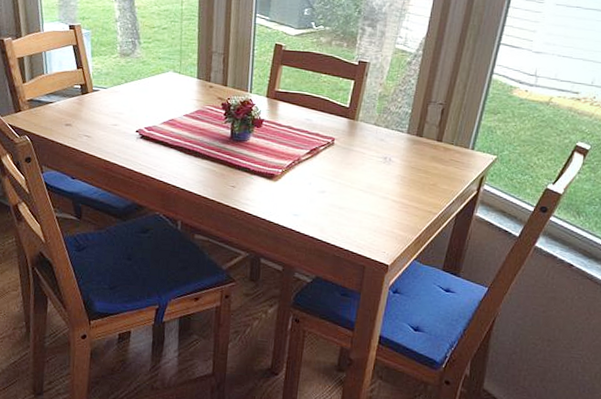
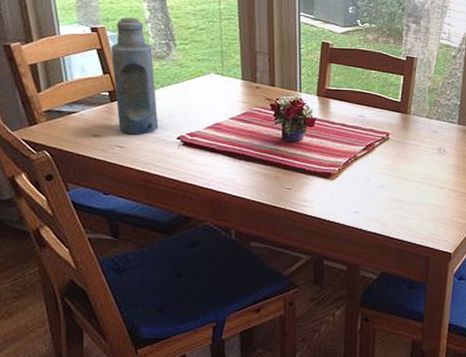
bottle: none [84,16,121,125] -> present [111,17,159,134]

